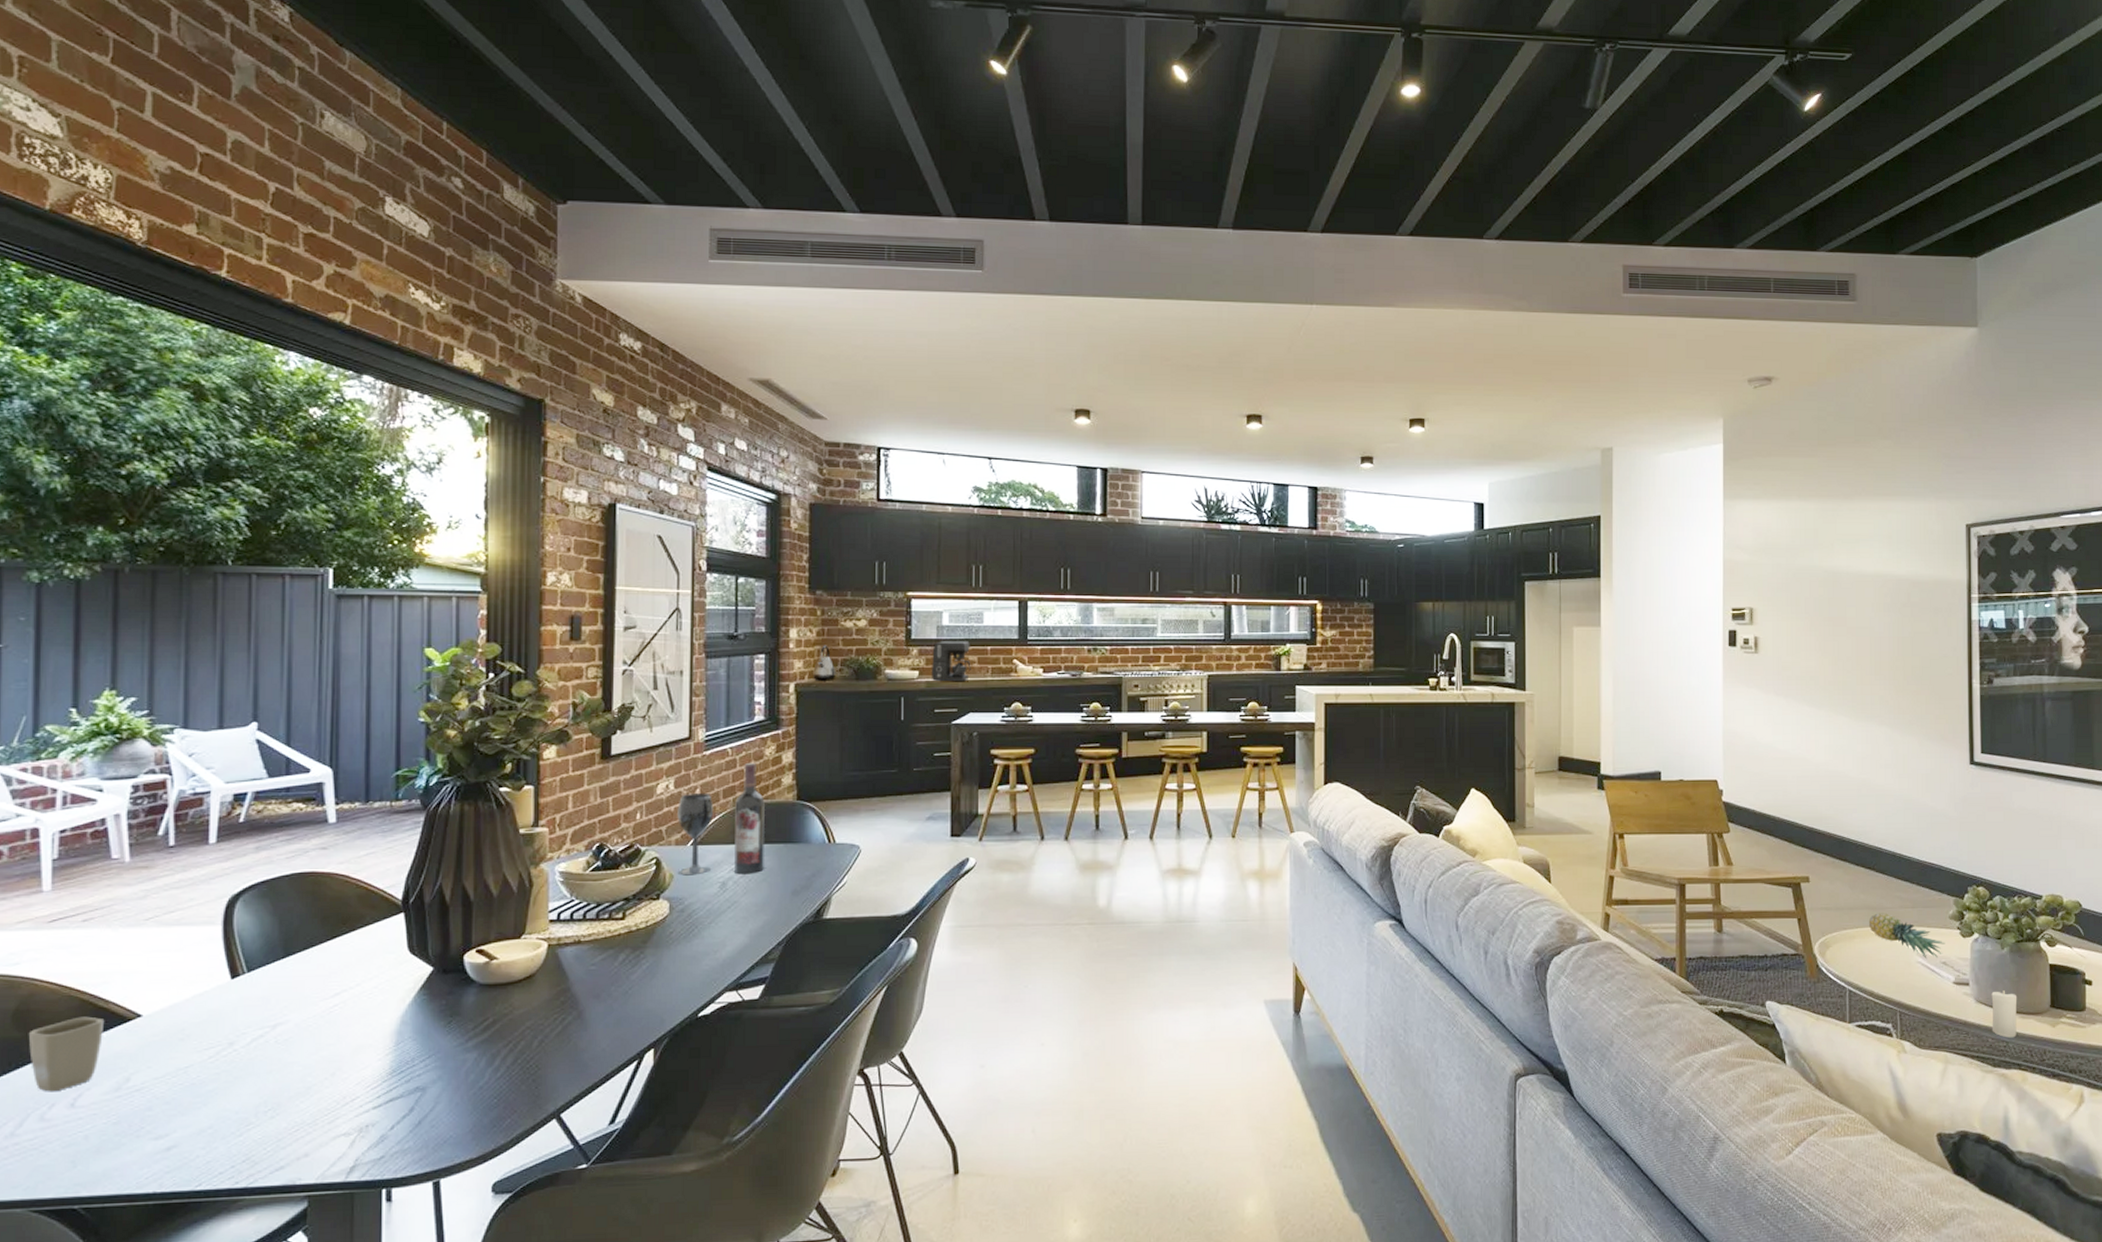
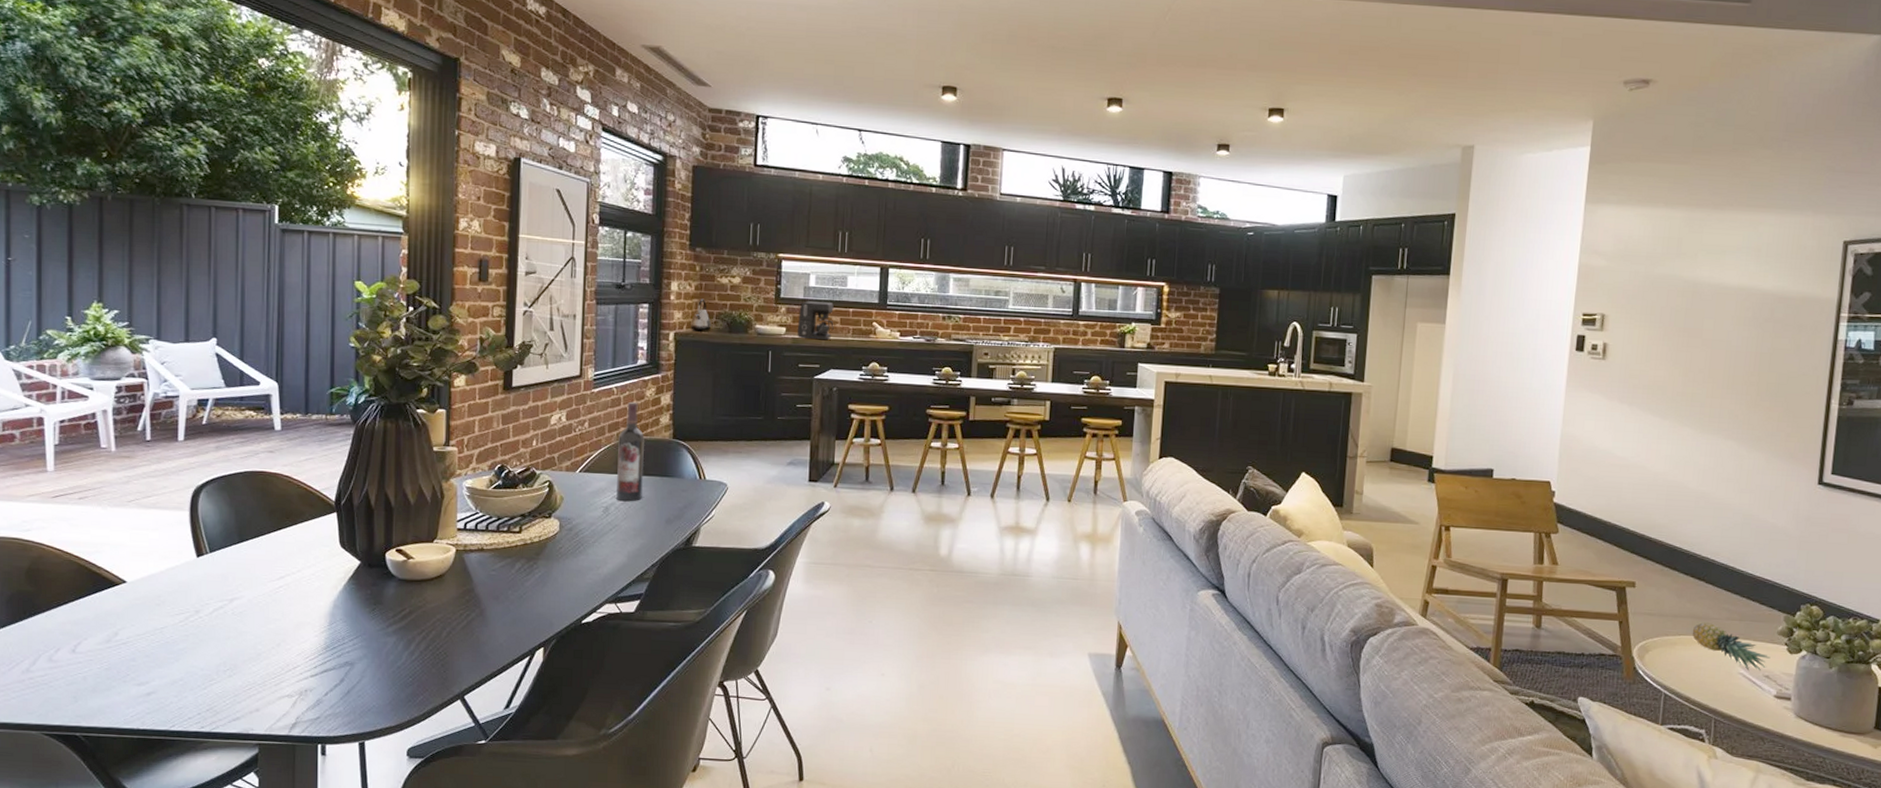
mug: present [28,1016,105,1092] -> none [38,578,98,639]
wine glass: present [677,792,714,876] -> none [568,425,600,499]
candle: present [1991,990,2017,1038] -> none [1809,708,1840,755]

